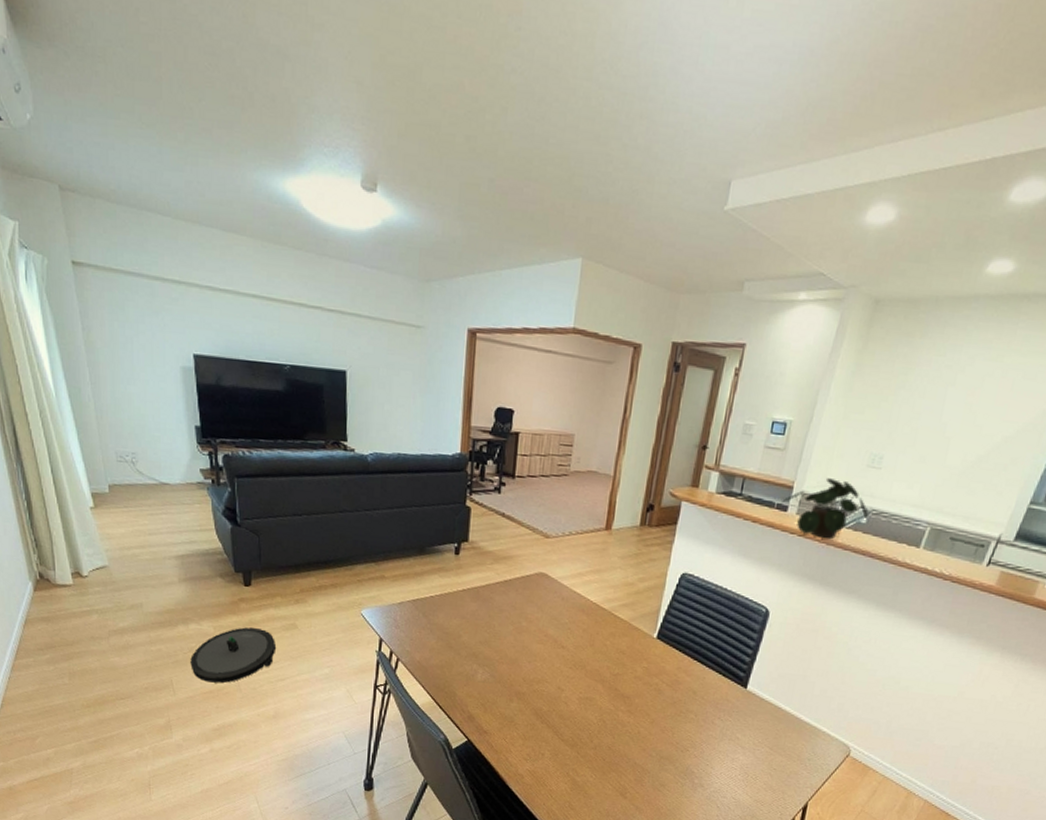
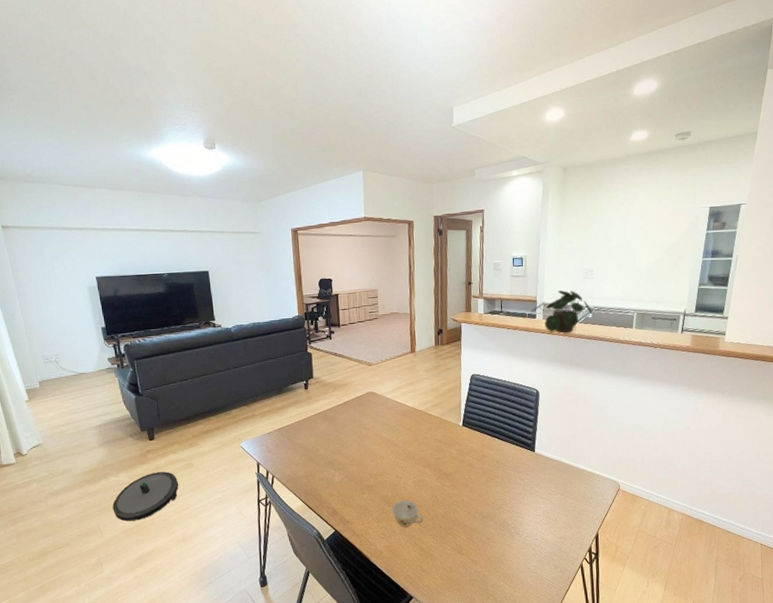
teacup: none [545,718,583,752] -> present [392,500,423,527]

